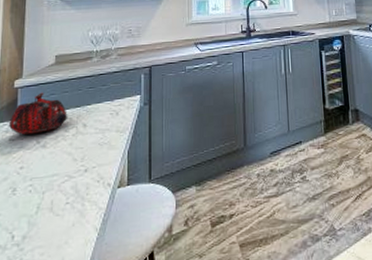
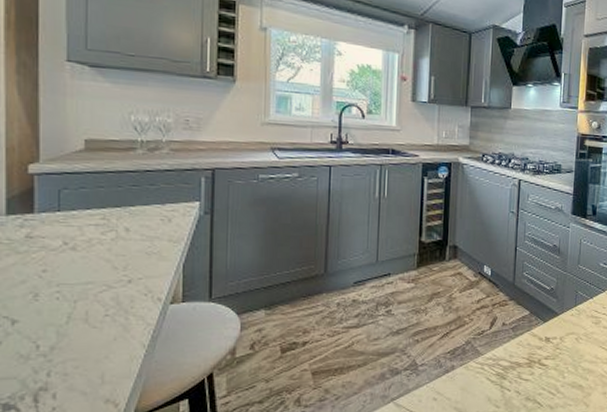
teapot: present [9,92,67,135] -> none [24,183,104,233]

